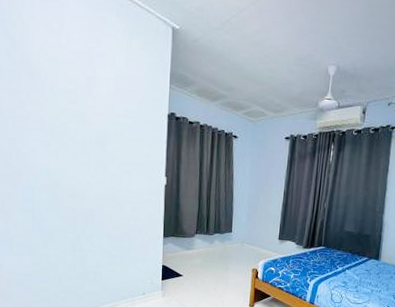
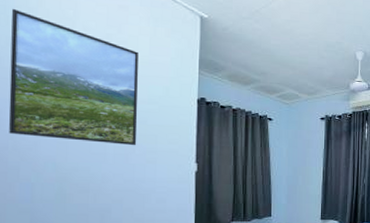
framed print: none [8,22,115,158] -> present [8,8,138,146]

